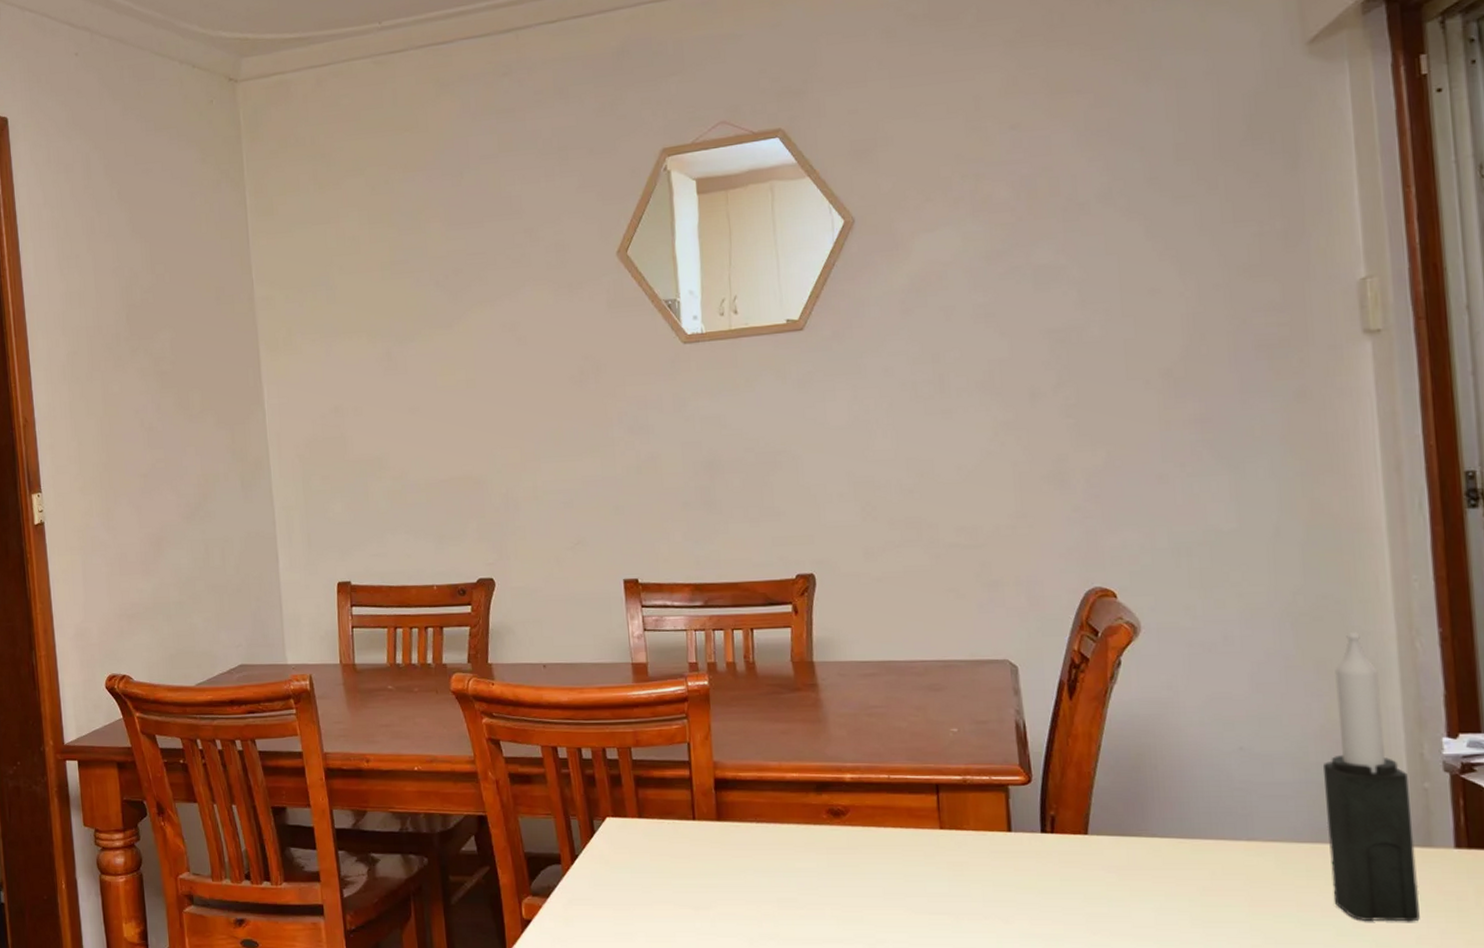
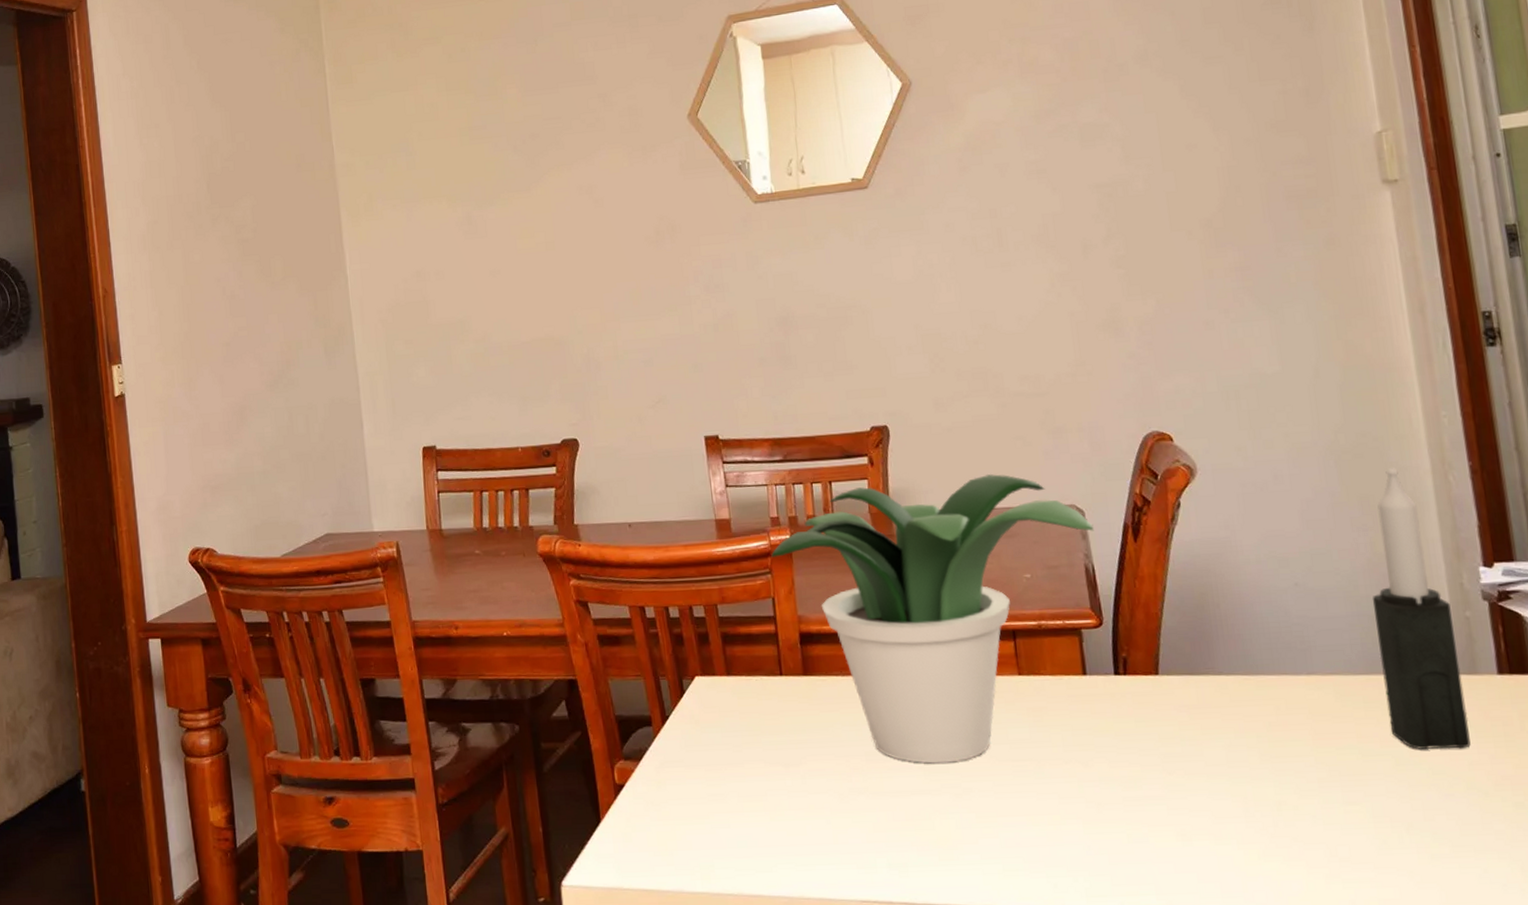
potted plant: none [688,626,1027,913] -> present [771,474,1094,764]

